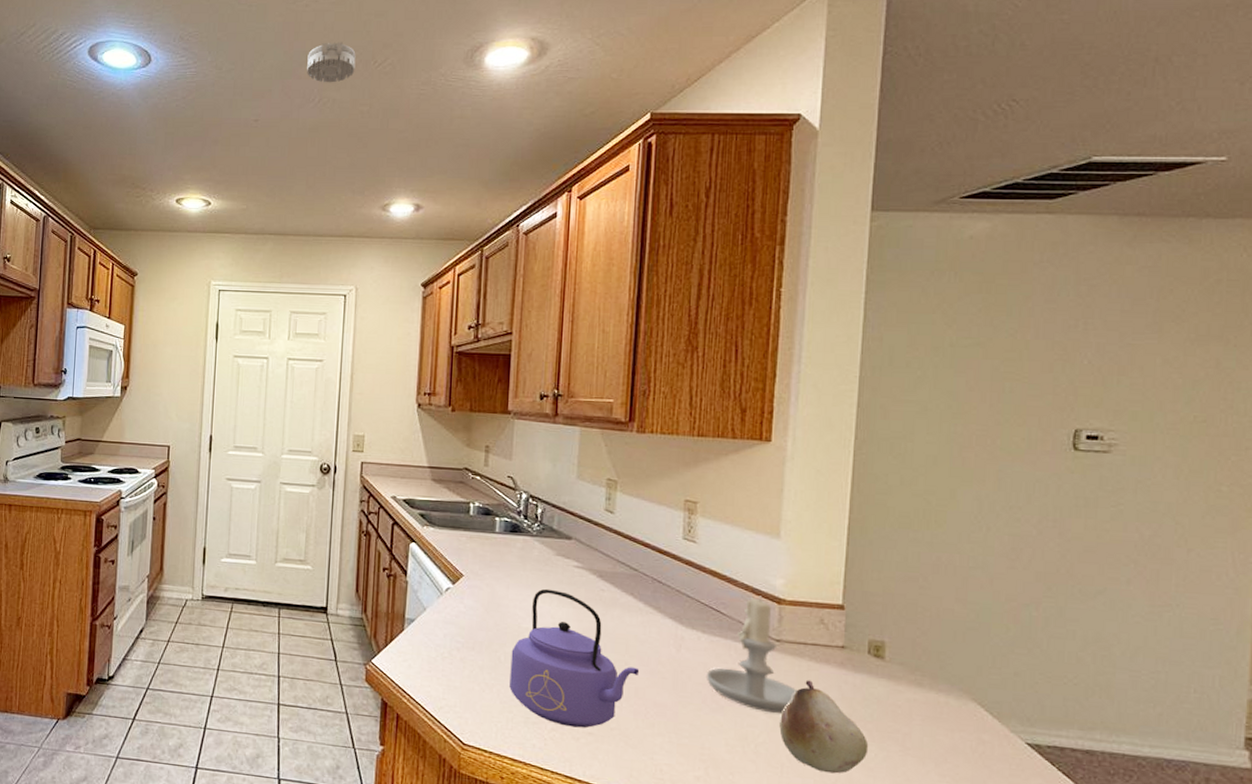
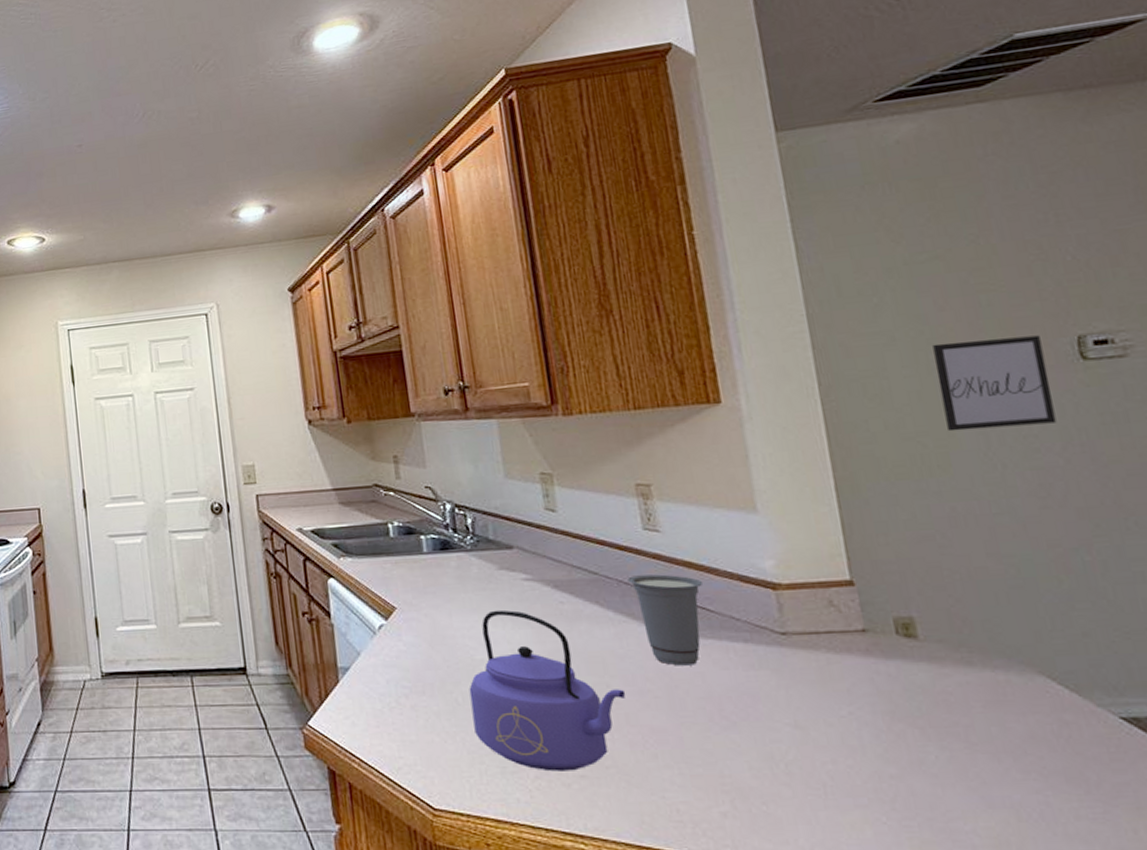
smoke detector: present [307,42,356,83] -> none [123,51,177,96]
cup: none [661,576,721,656] -> present [627,574,702,666]
candle: present [706,596,797,715] -> none [706,583,821,723]
fruit: present [779,680,869,774] -> none [807,676,927,787]
wall art: none [951,418,1045,499] -> present [932,335,1057,432]

